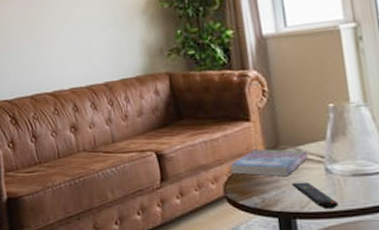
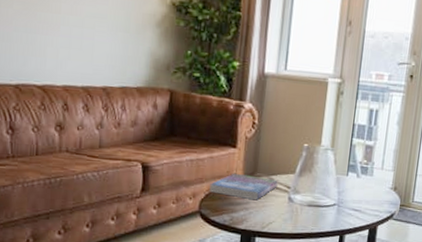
remote control: present [292,181,338,210] -> none [259,206,292,232]

